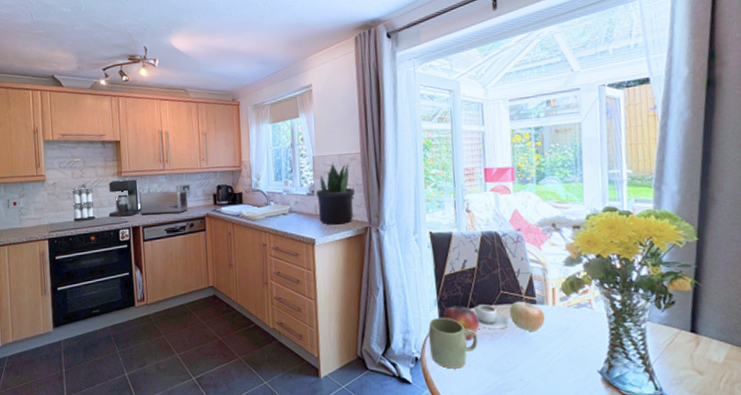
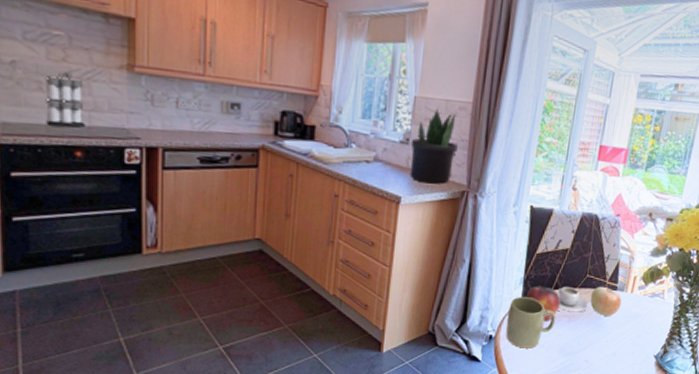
coffee maker: present [109,179,142,218] -> none [110,76,164,132]
toaster: present [139,190,188,215] -> none [162,102,237,140]

